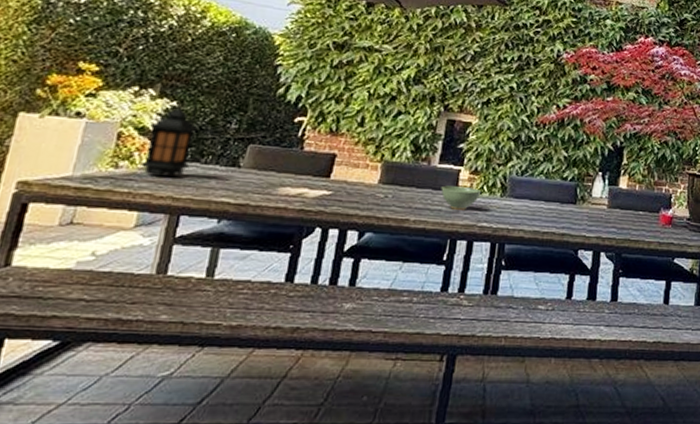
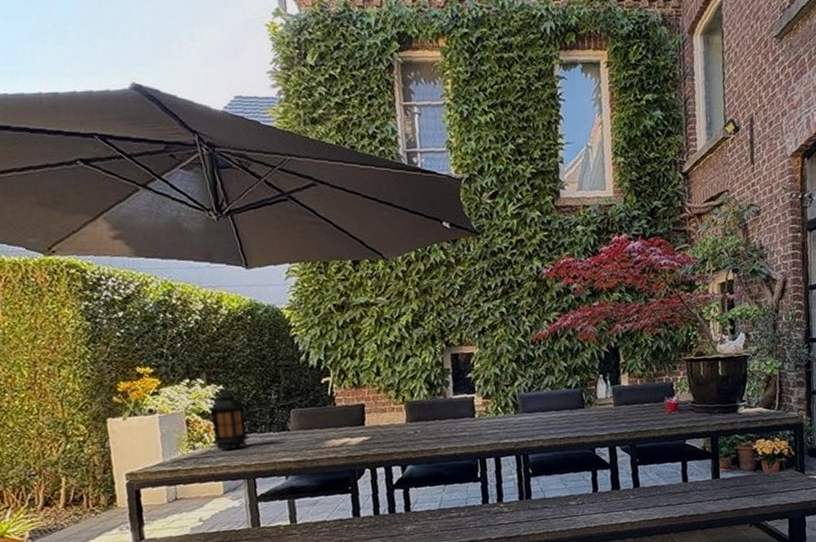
bowl: present [441,185,482,210] -> none [461,411,497,433]

